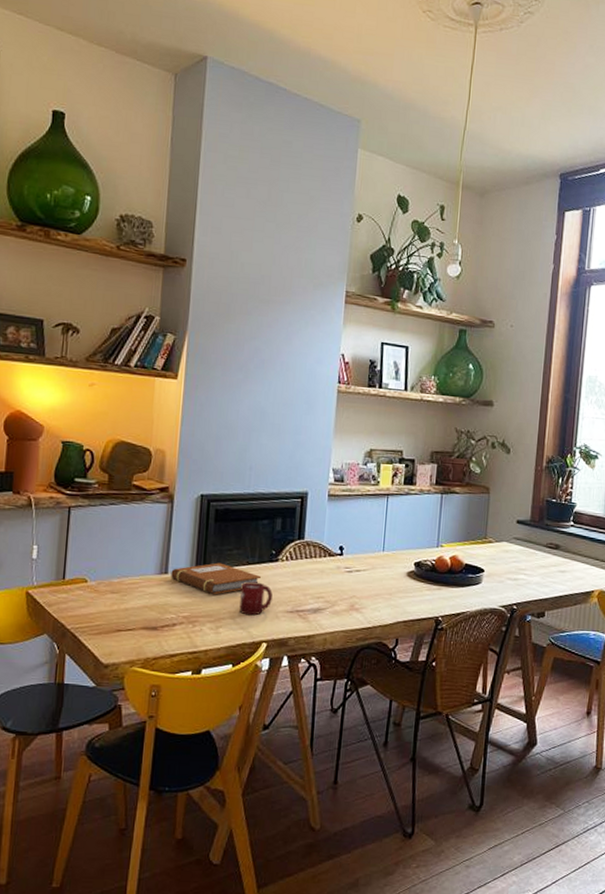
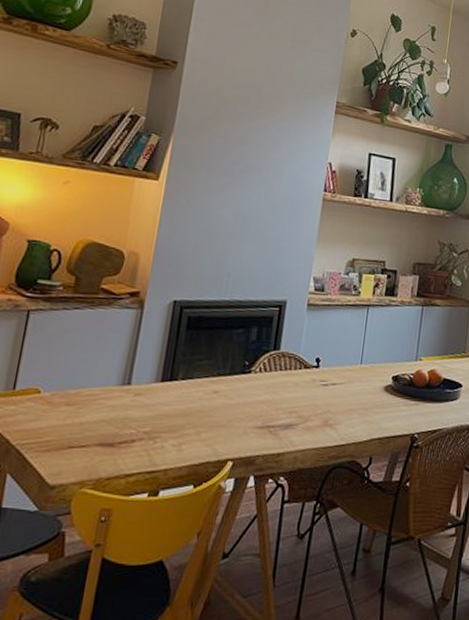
notebook: present [171,562,262,594] -> none [134,373,233,408]
cup: present [239,581,273,616] -> none [205,394,243,432]

